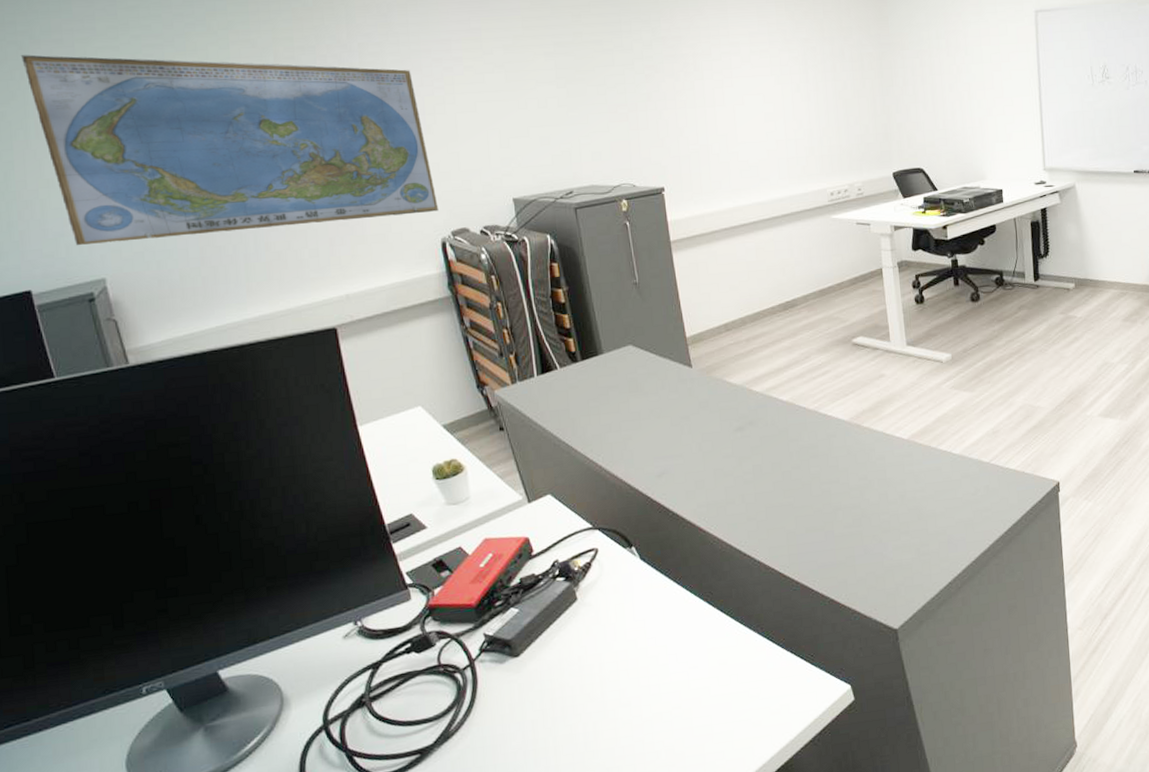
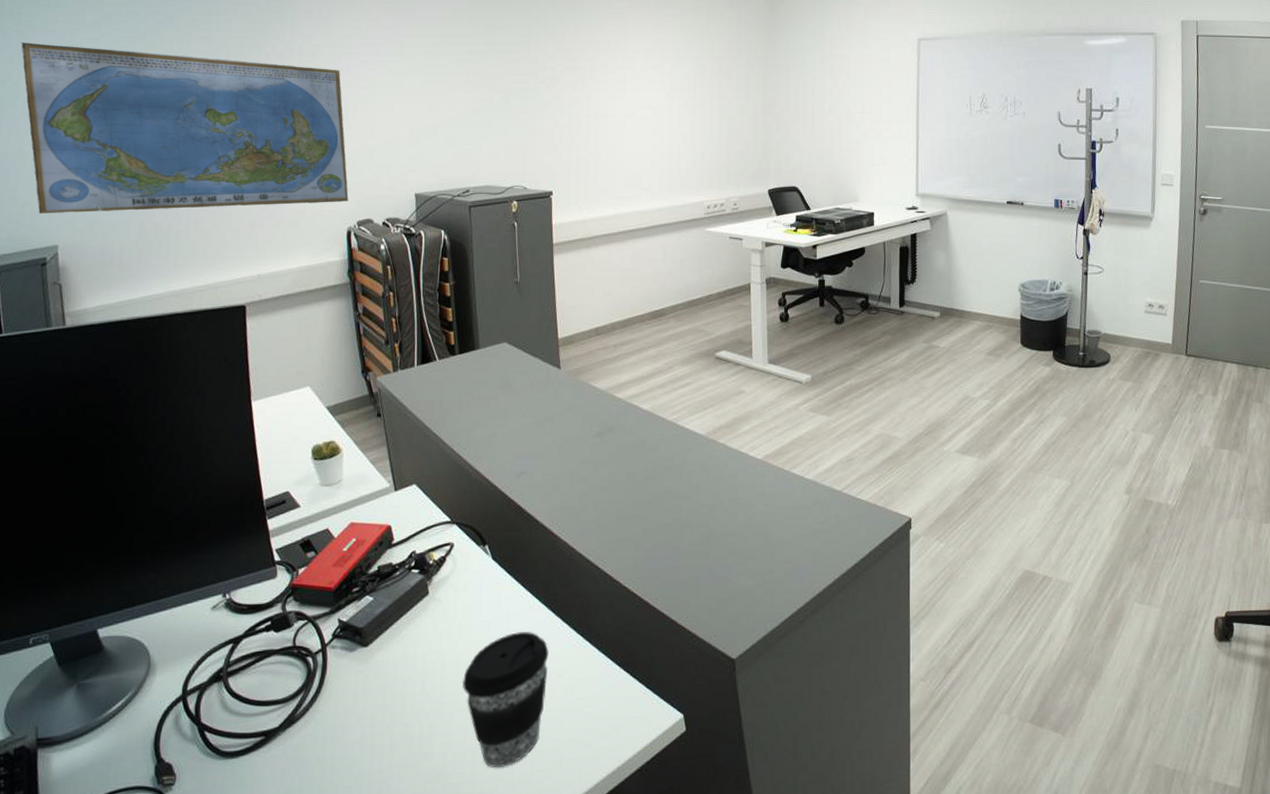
coffee cup: none [622,625,710,756] -> present [462,632,549,769]

